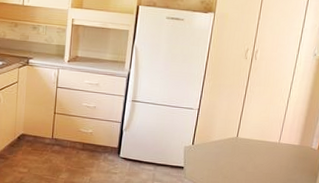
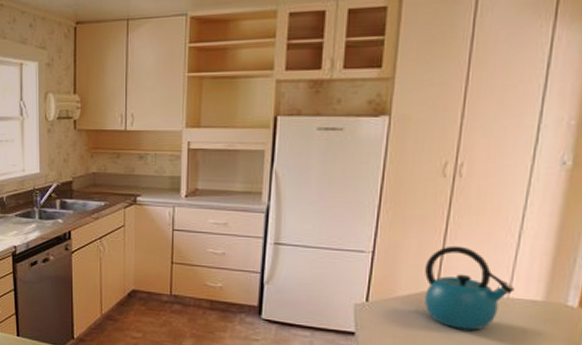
kettle: none [229,106,283,165] -> present [425,245,515,330]

